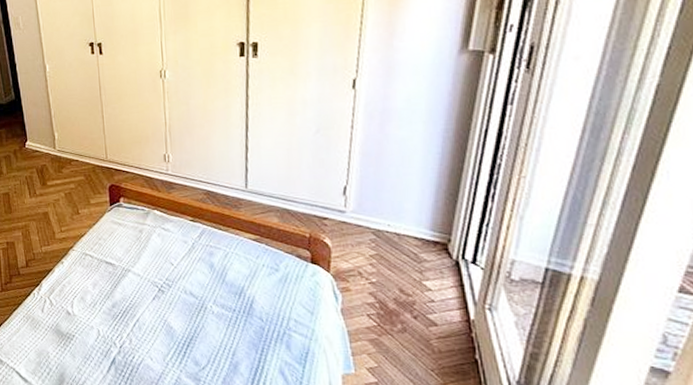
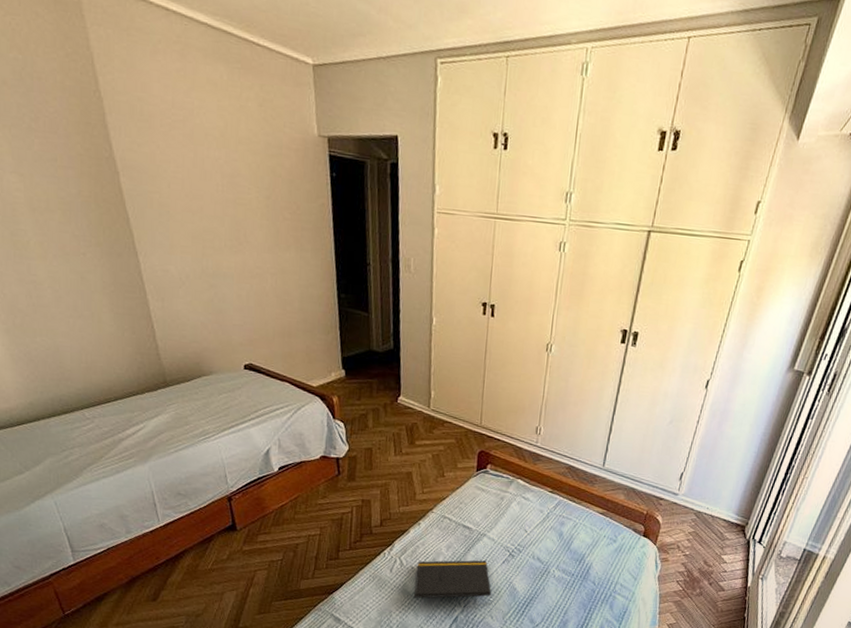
notepad: none [66,297,149,342] -> present [414,560,492,602]

